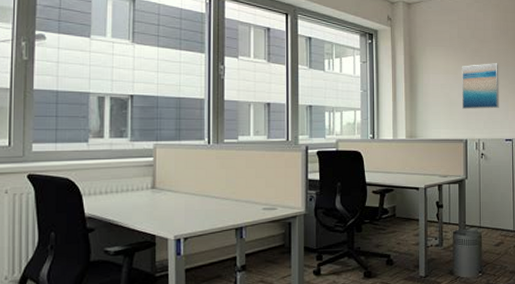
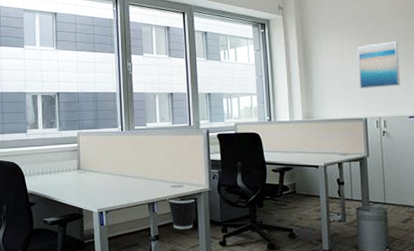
wastebasket: none [258,223,291,258] -> present [167,198,197,229]

